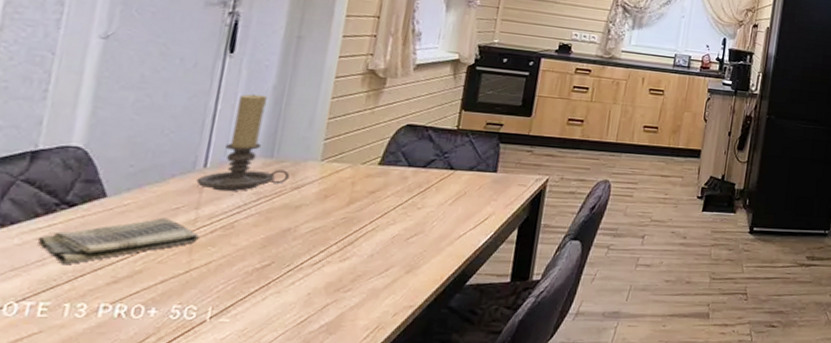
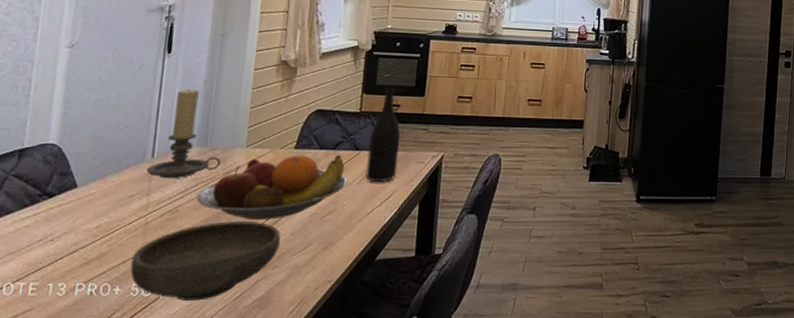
dish towel: present [37,217,199,265] -> none [26,204,151,249]
bowl: none [170,240,357,325] -> present [130,221,281,301]
fruit bowl: none [257,172,439,240] -> present [196,155,348,219]
wine bottle: none [459,103,502,205] -> present [365,85,401,183]

